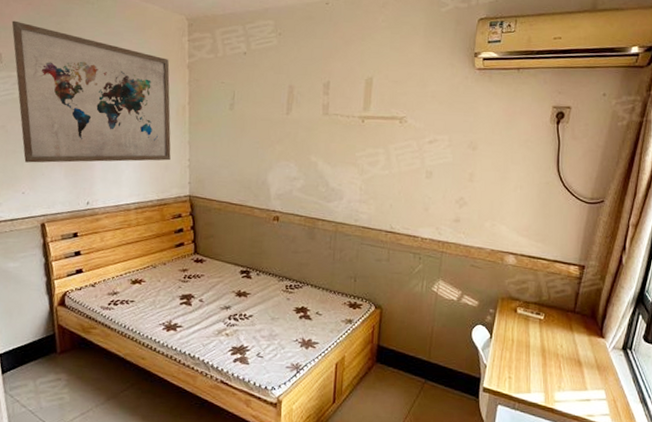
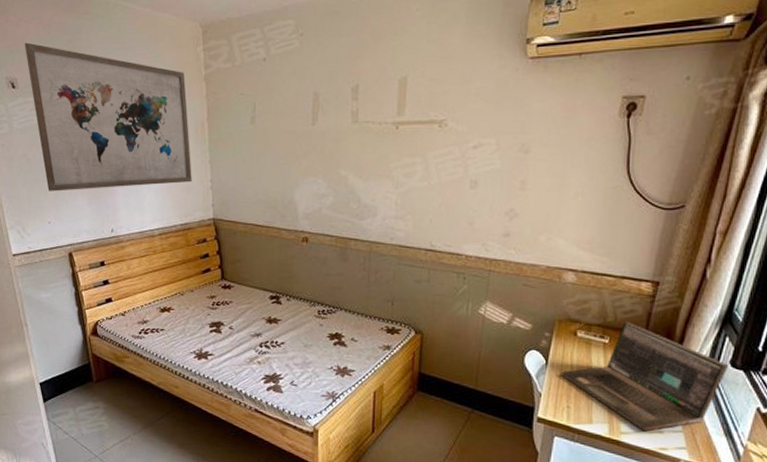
laptop: none [503,301,642,400] -> present [561,322,729,432]

